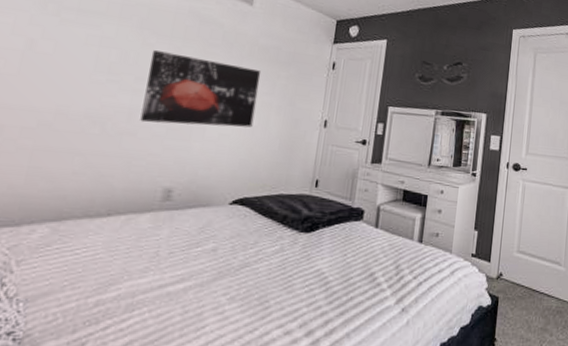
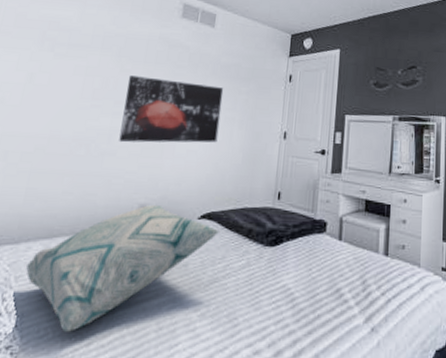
decorative pillow: none [29,188,253,316] -> present [26,204,220,332]

